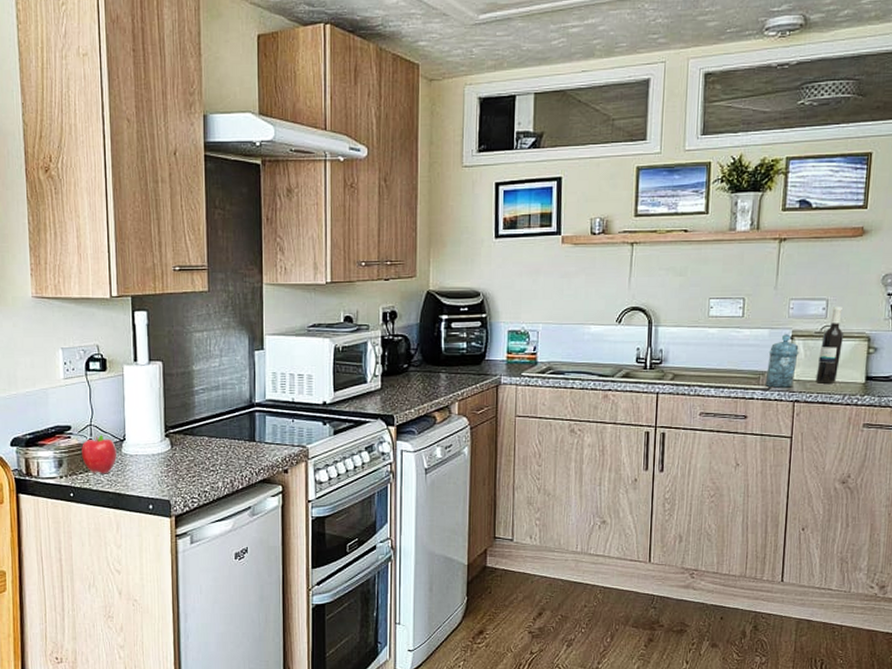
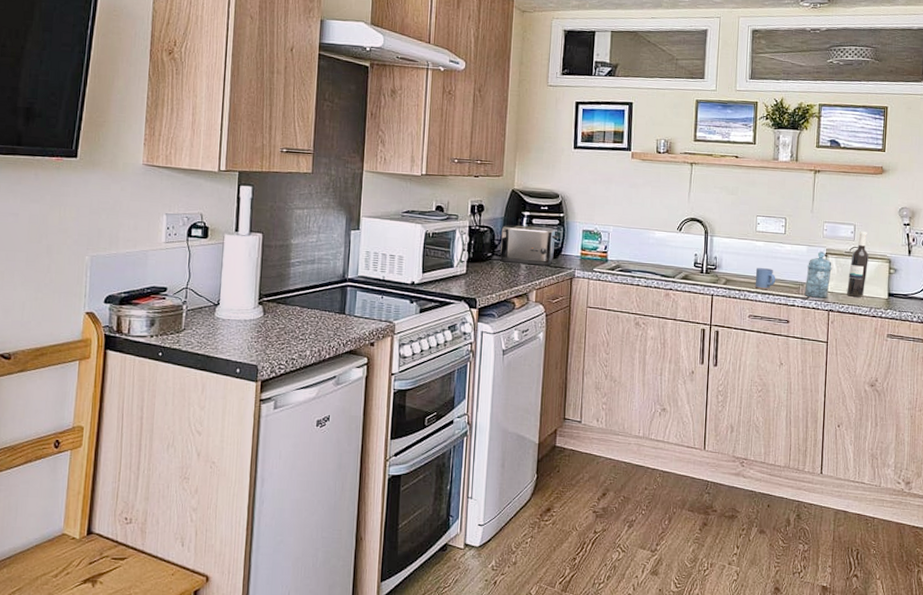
fruit: present [82,435,117,474] -> none [175,298,210,336]
toaster: none [417,330,482,375] -> present [500,224,559,267]
mug: none [707,358,732,382] -> present [755,268,776,289]

